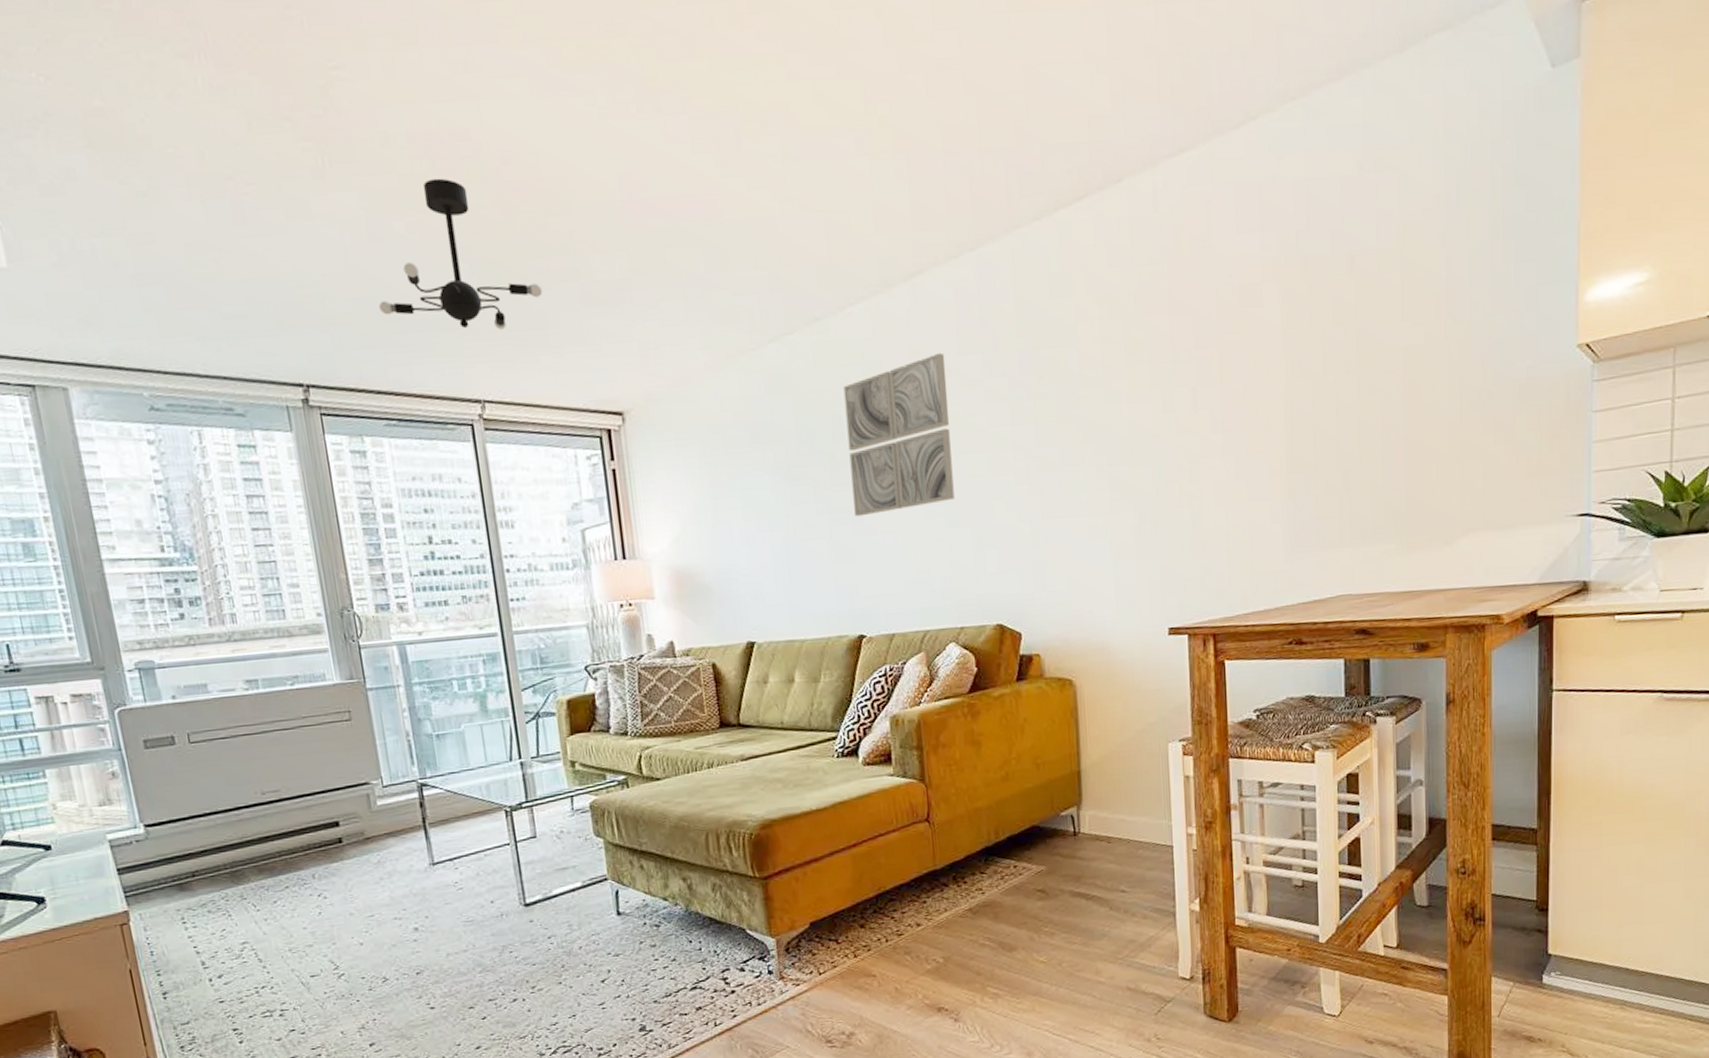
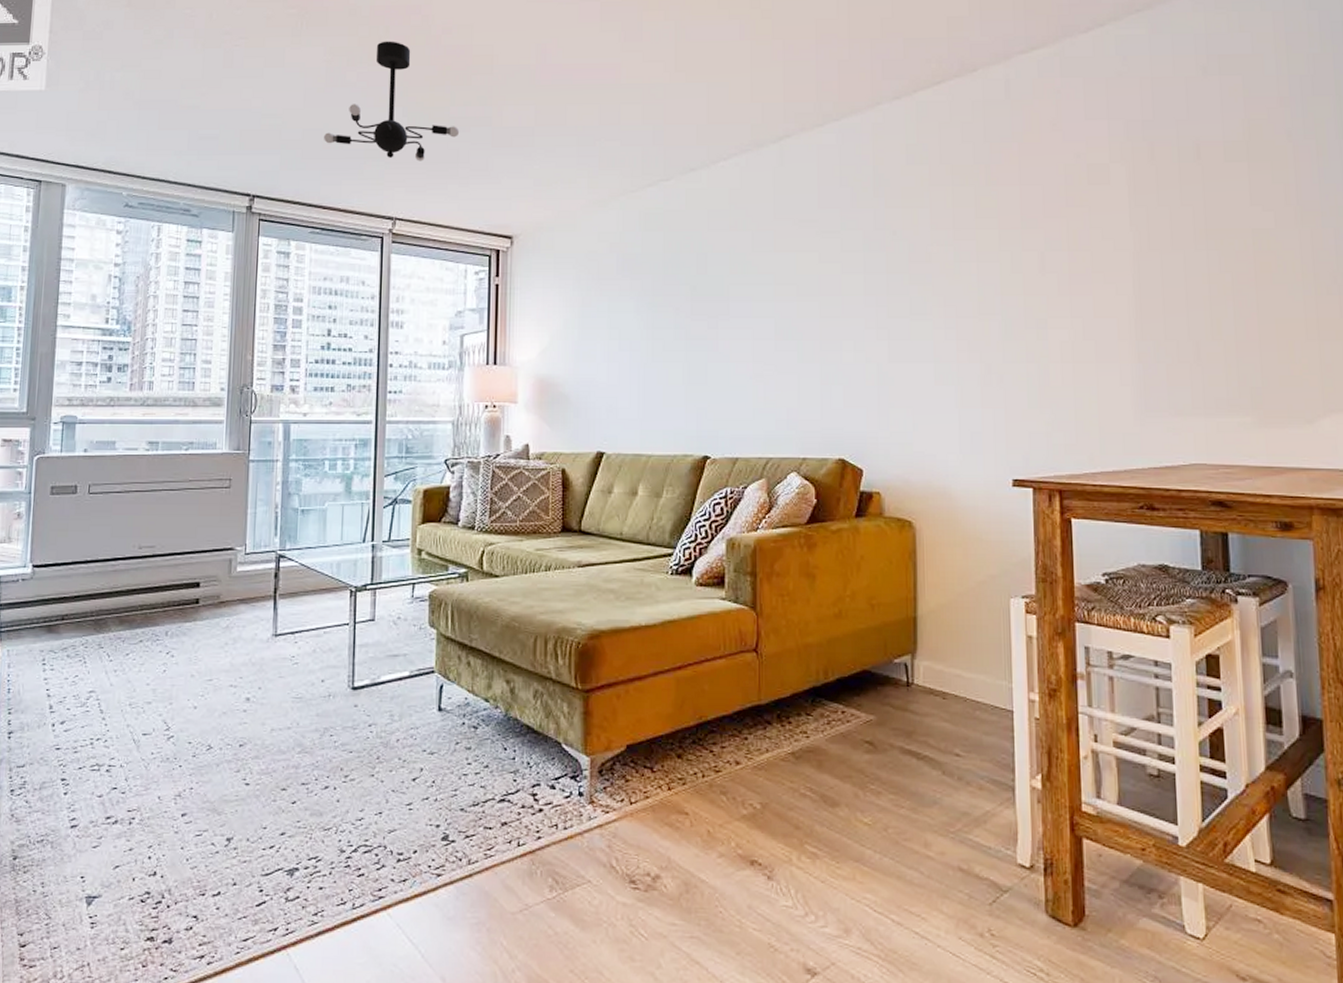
wall art: present [843,352,955,517] -> none [710,205,806,345]

